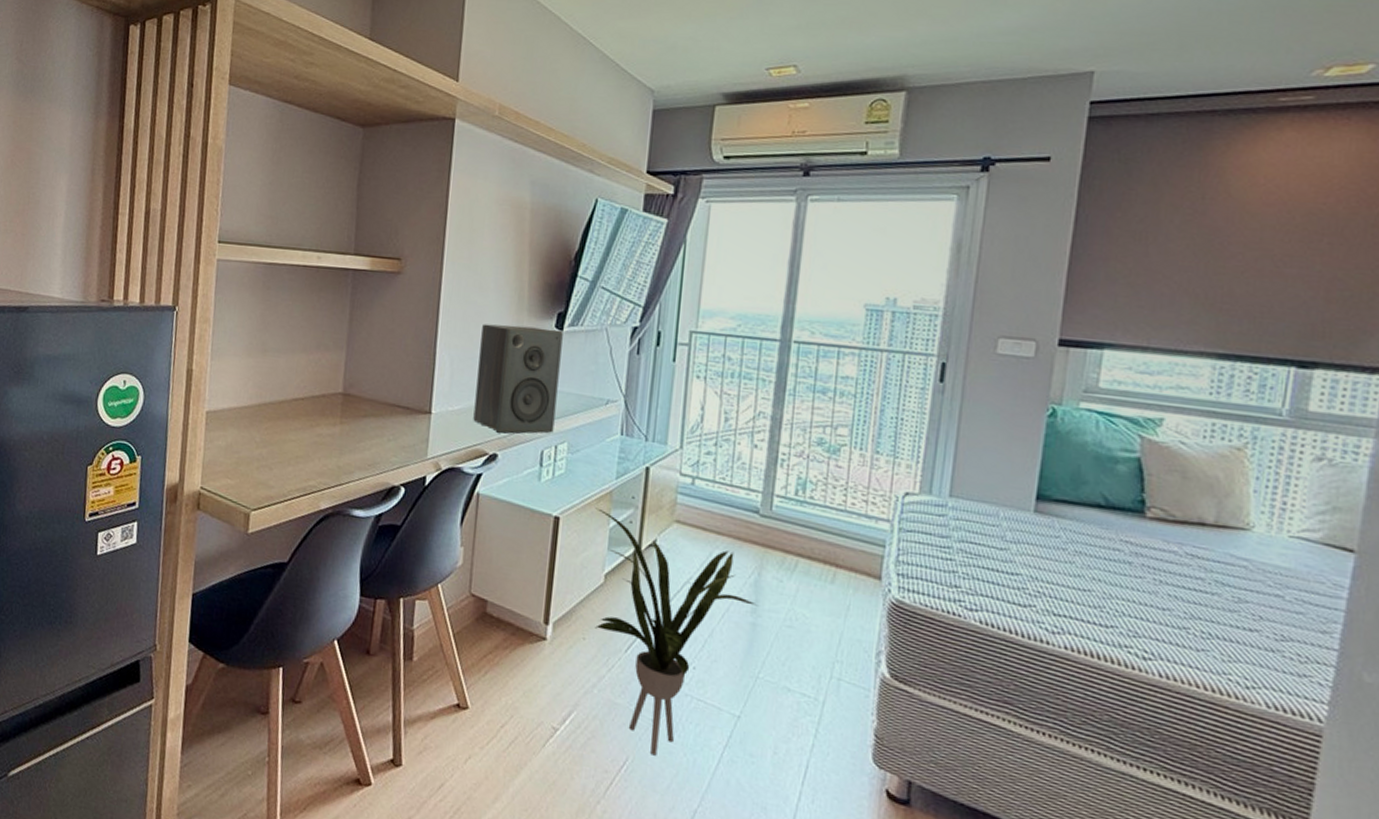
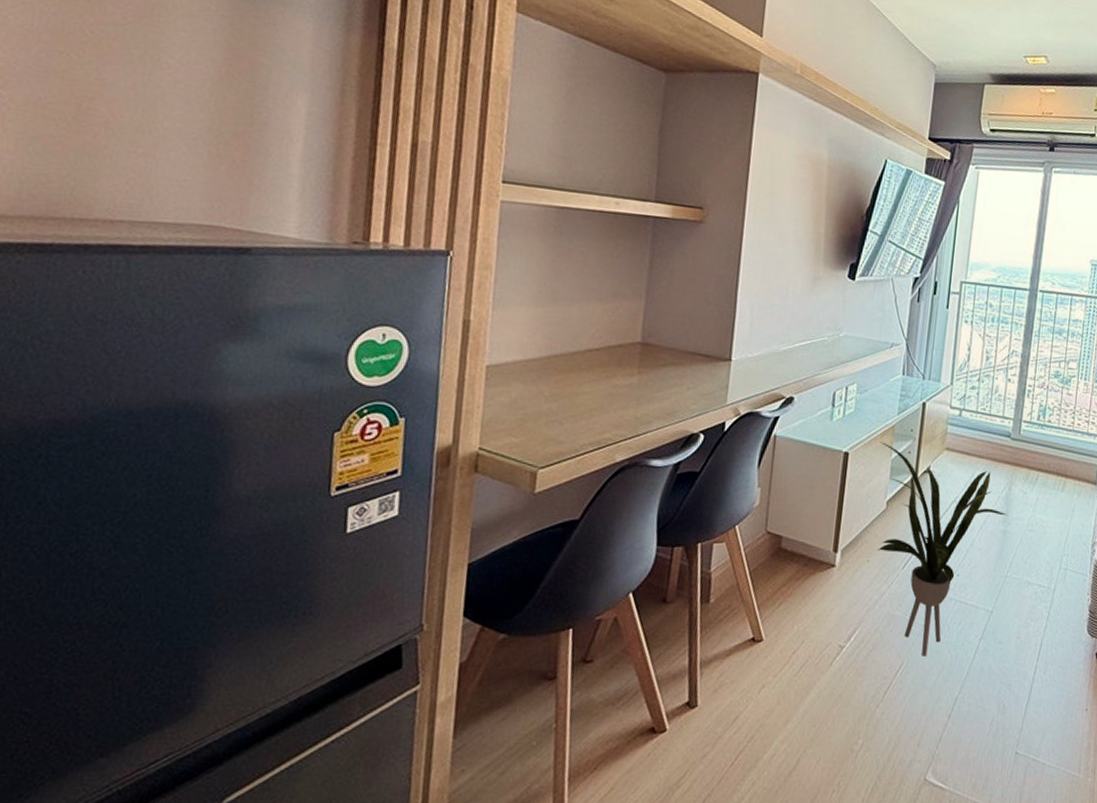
speaker: present [473,323,563,434] -> none [771,273,855,378]

